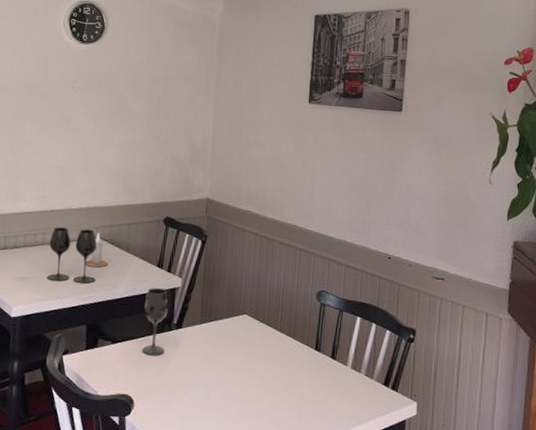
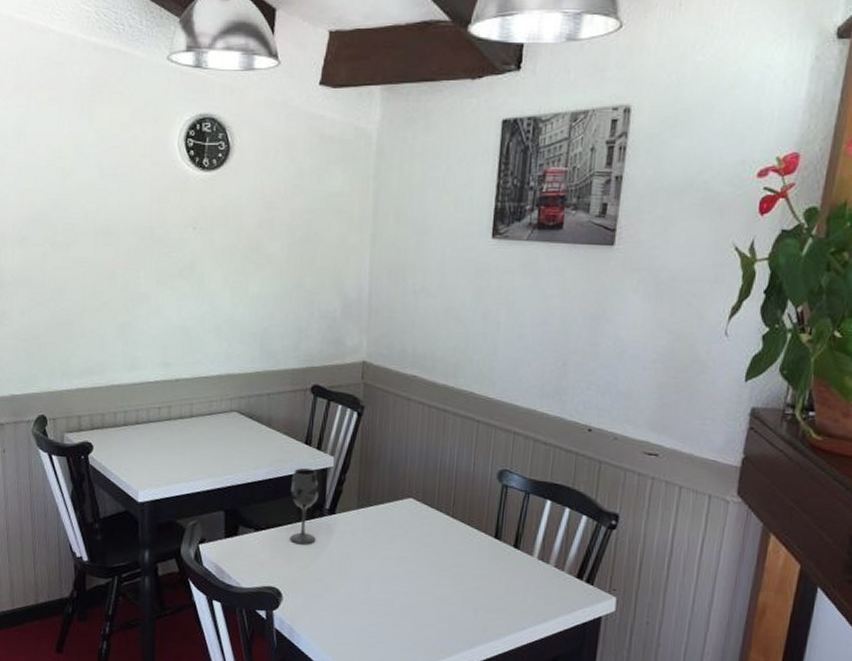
wine glass: present [47,227,97,284] -> none [176,399,233,464]
candle: present [85,233,108,268] -> none [220,405,246,446]

